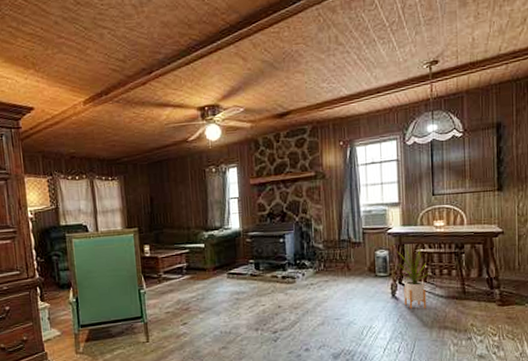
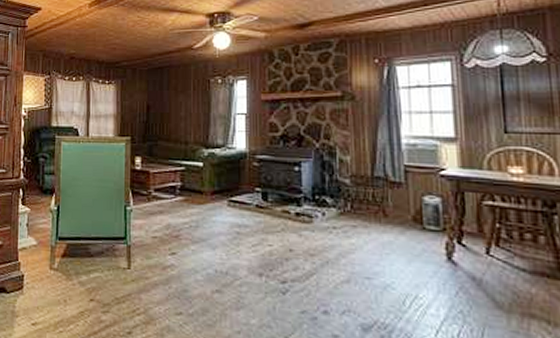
house plant: present [396,245,432,309] -> none [452,194,507,284]

